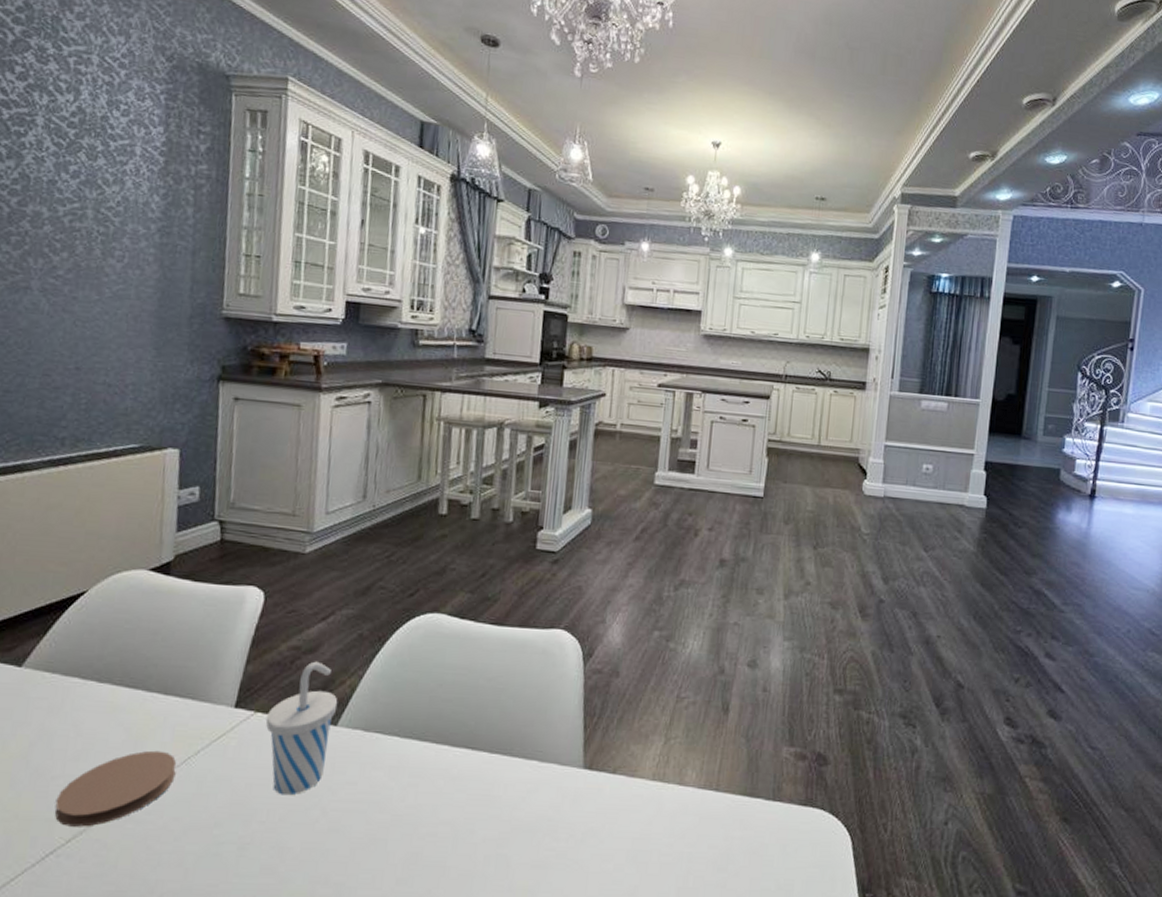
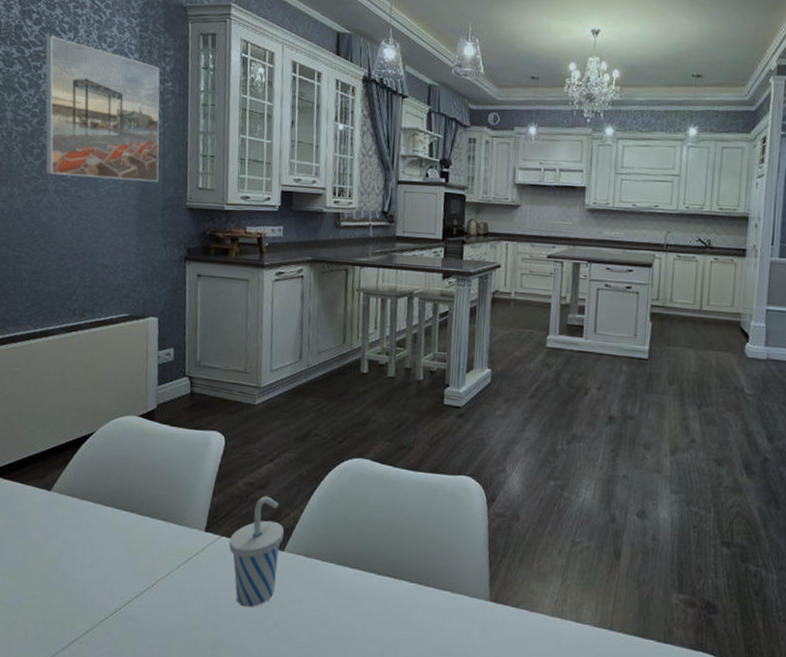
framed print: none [28,94,192,285] -> present [45,35,160,182]
coaster: present [55,750,177,827] -> none [77,563,164,622]

